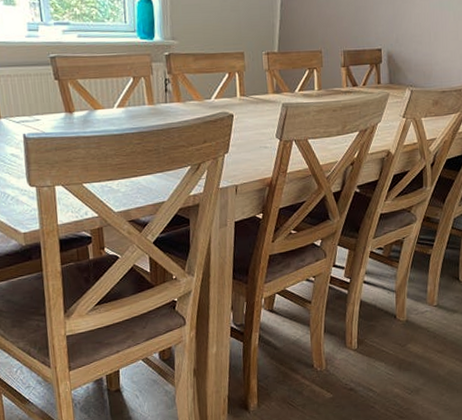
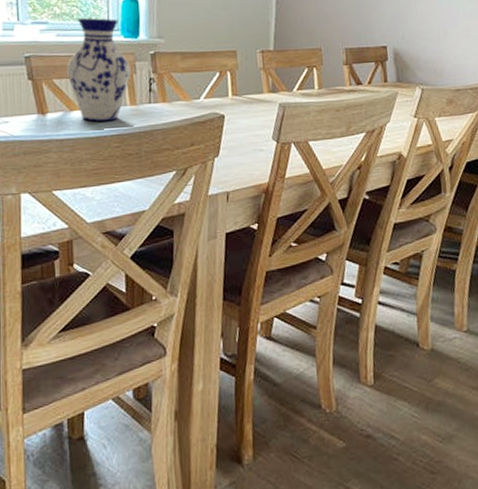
vase: none [89,18,148,120] -> present [67,17,131,122]

